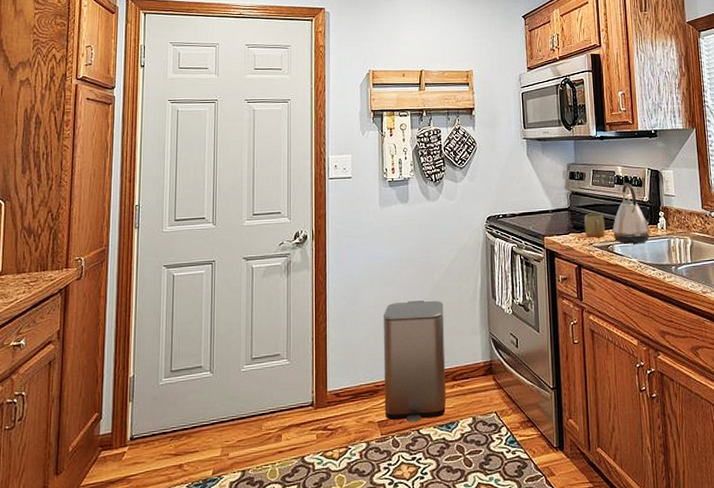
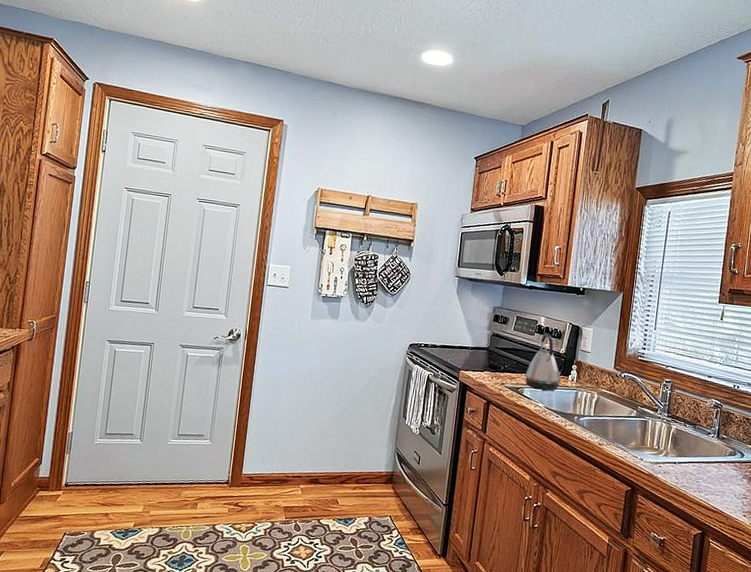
pedal bin: present [383,300,447,422] -> none [291,407,358,513]
mug: present [584,213,605,238] -> none [499,356,520,379]

